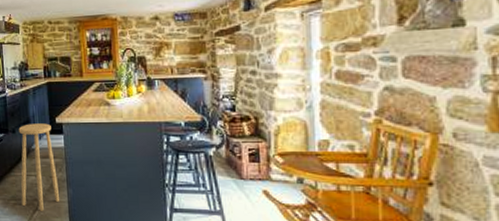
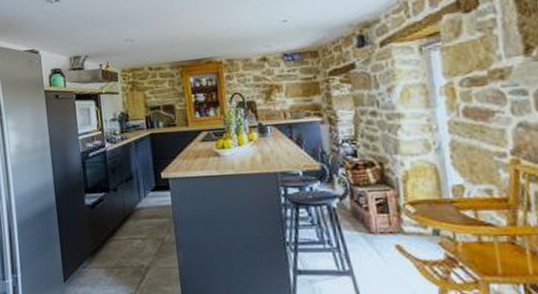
stool: present [18,123,60,211] -> none [120,179,170,279]

